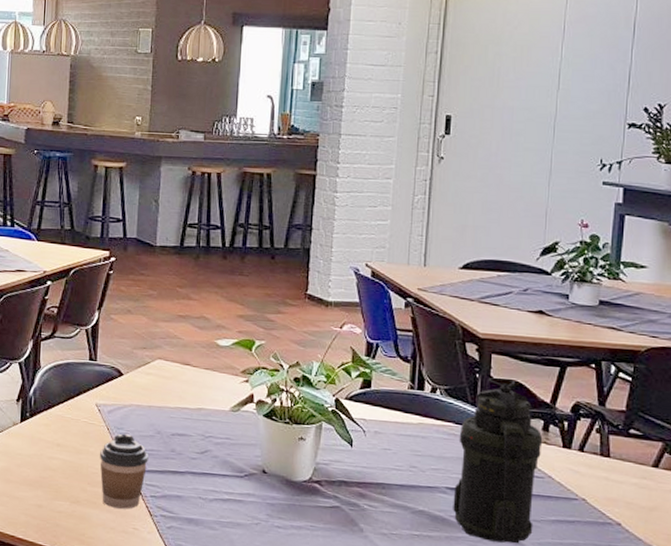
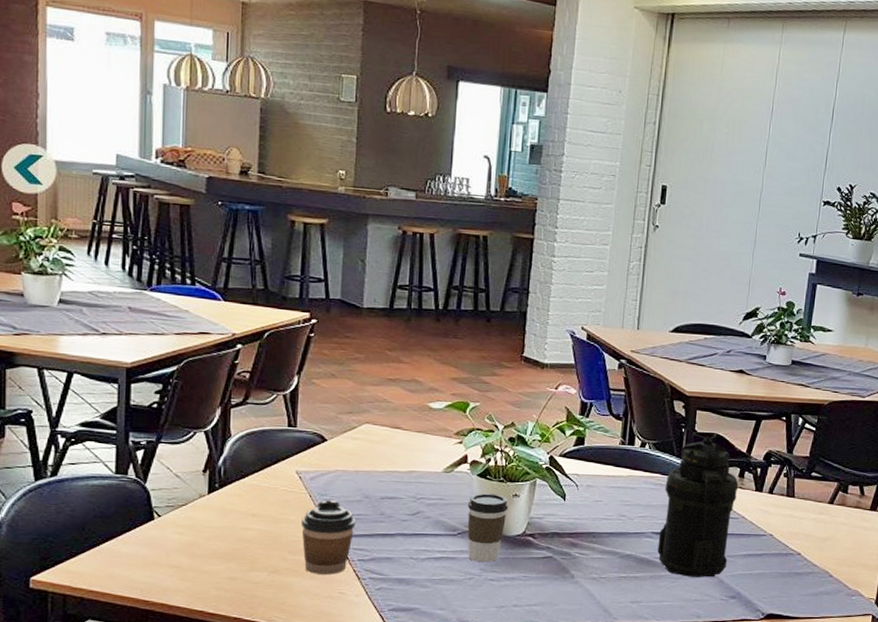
coffee cup: none [253,434,294,509] -> present [467,493,508,563]

